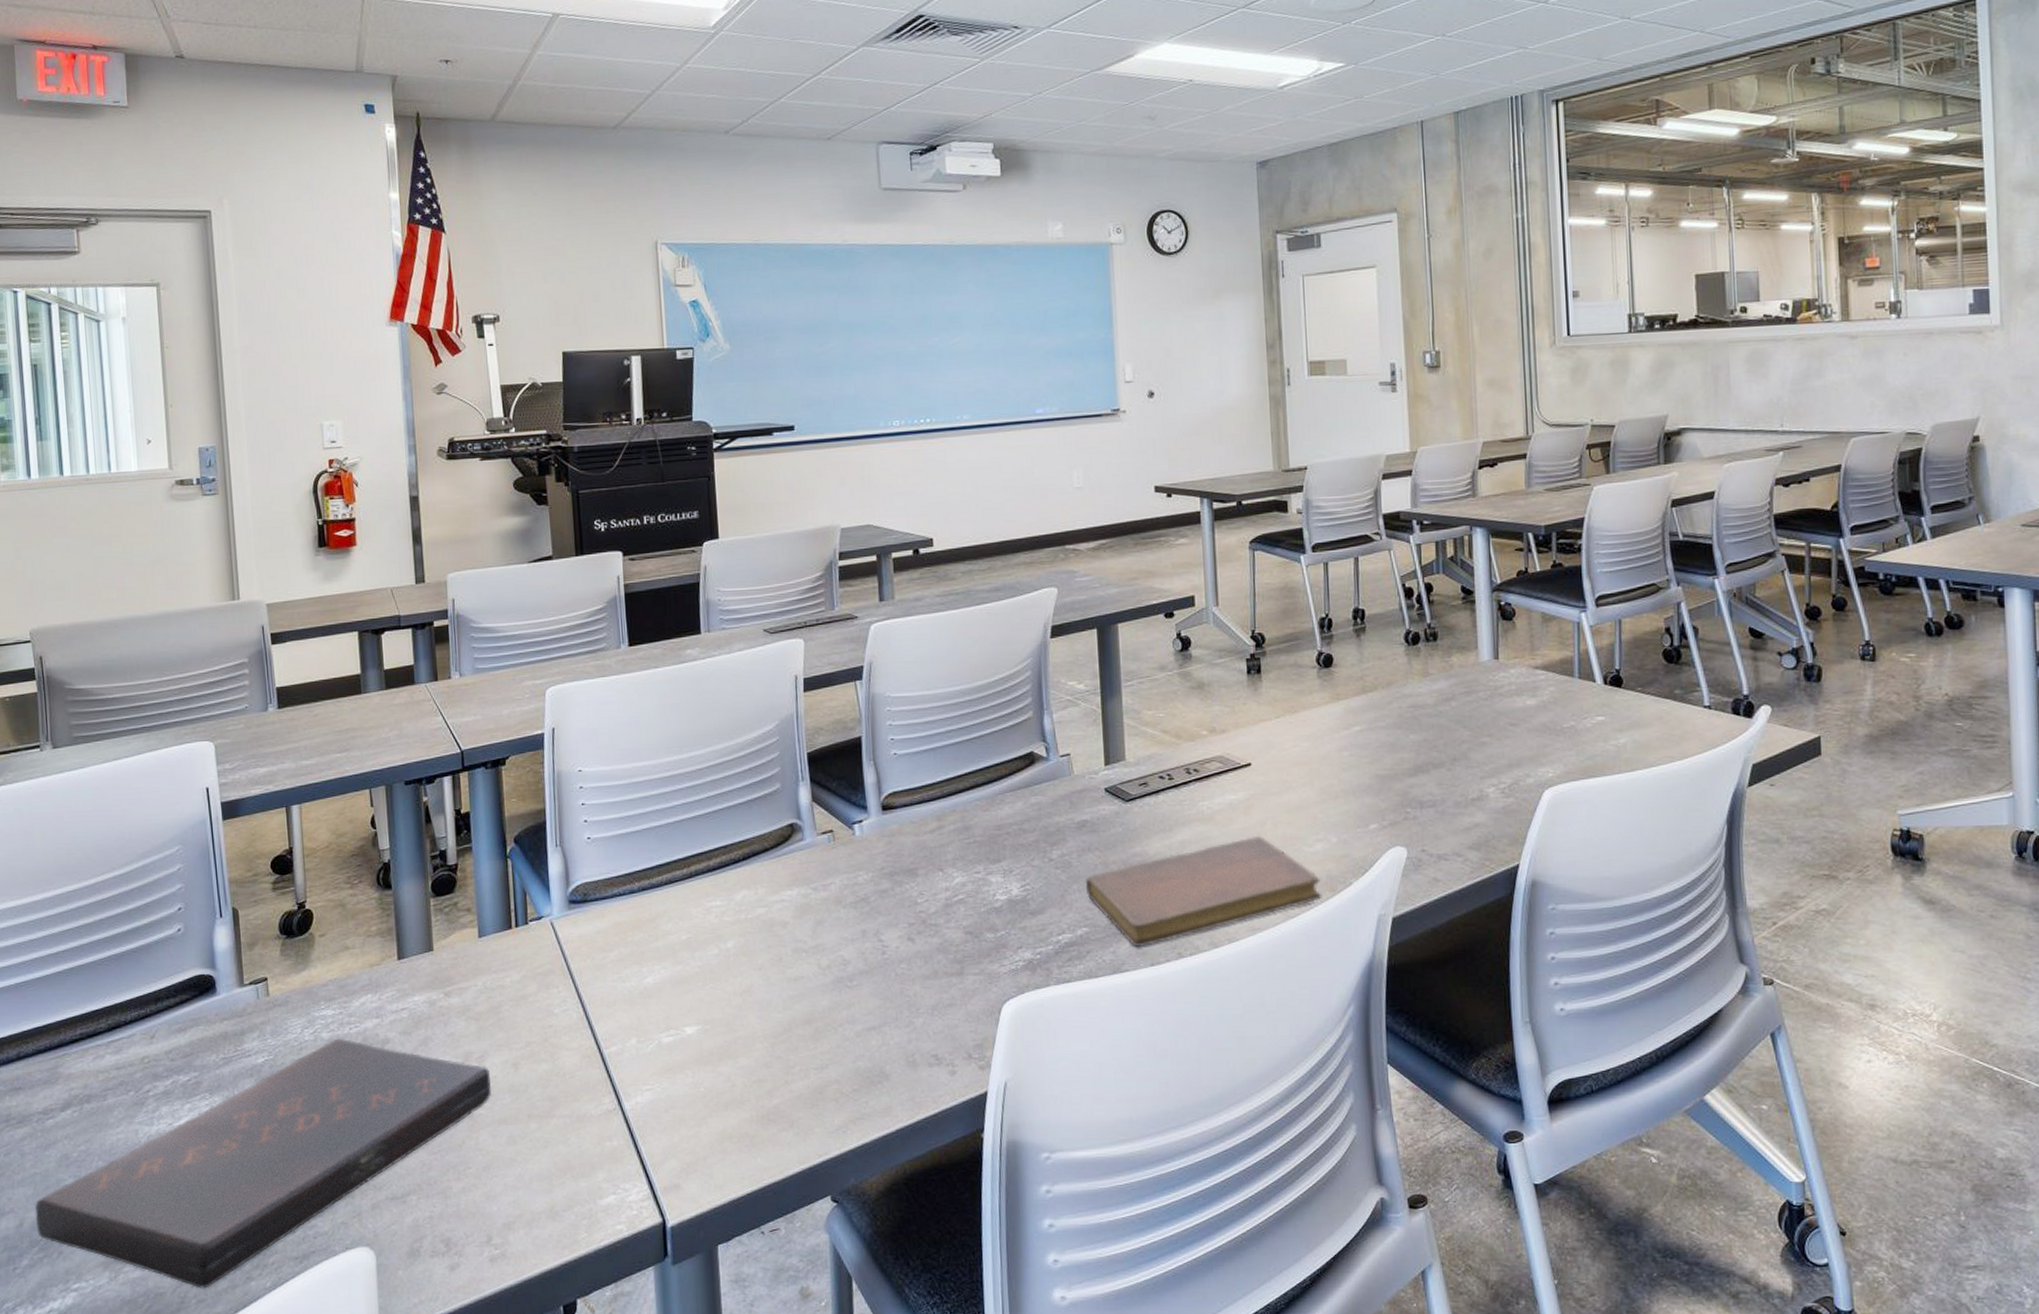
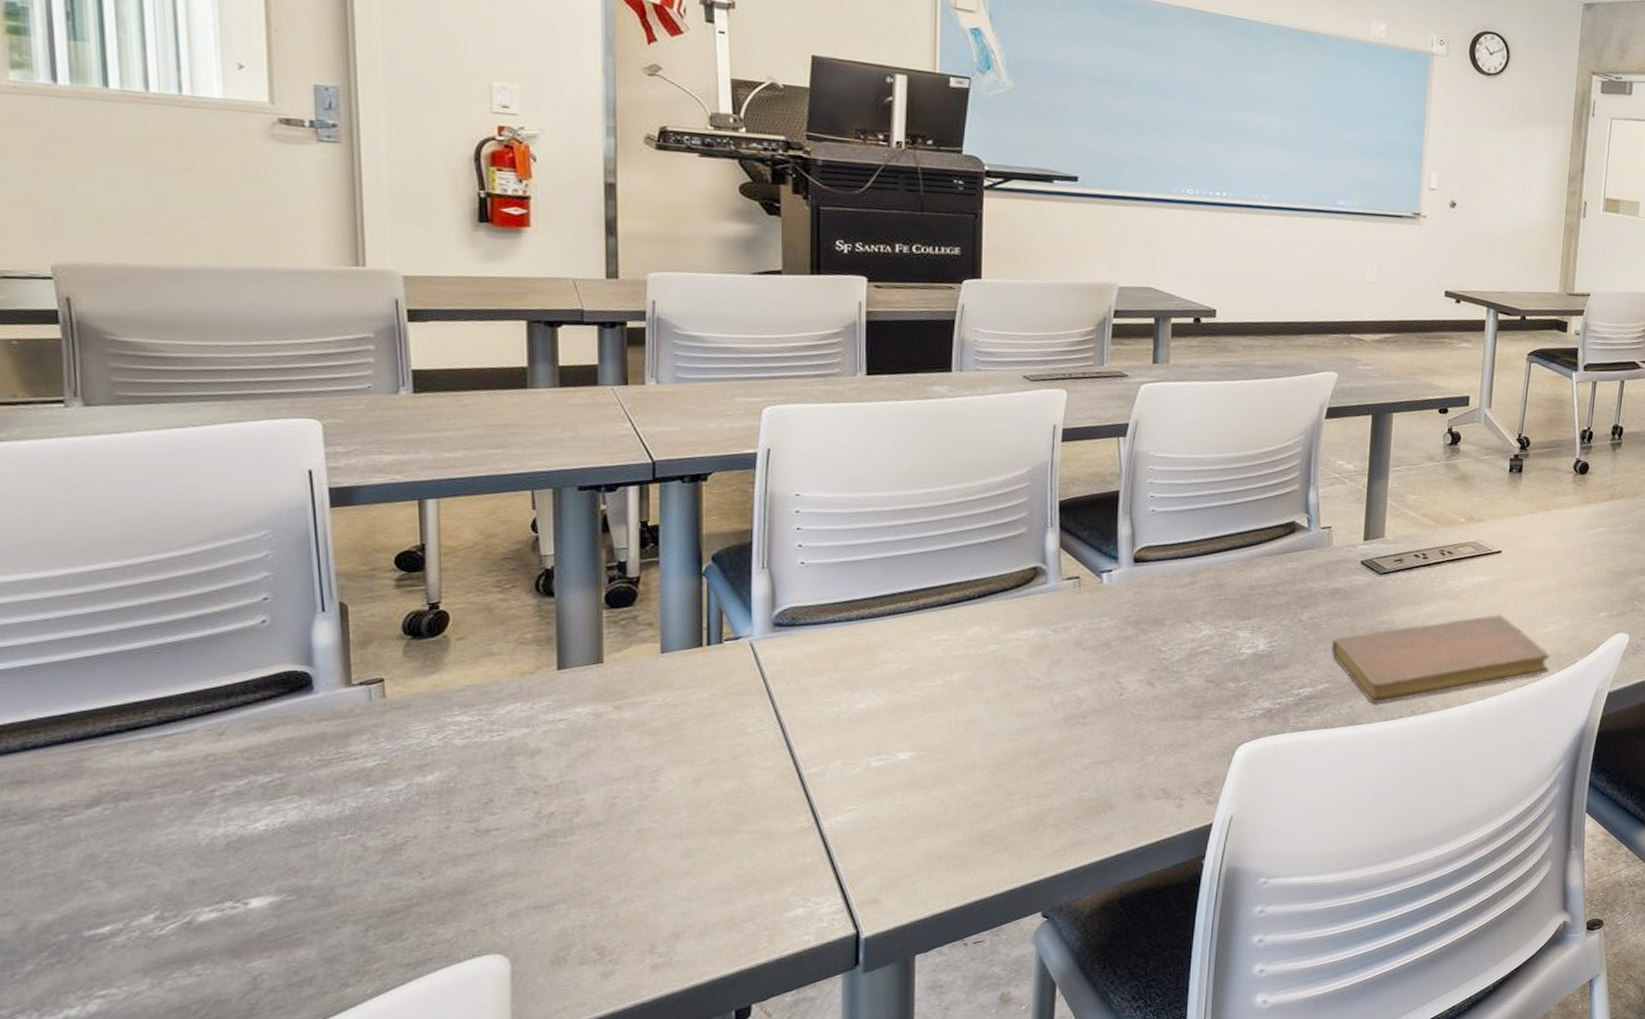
book: present [35,1038,492,1289] -> none [44,745,666,995]

